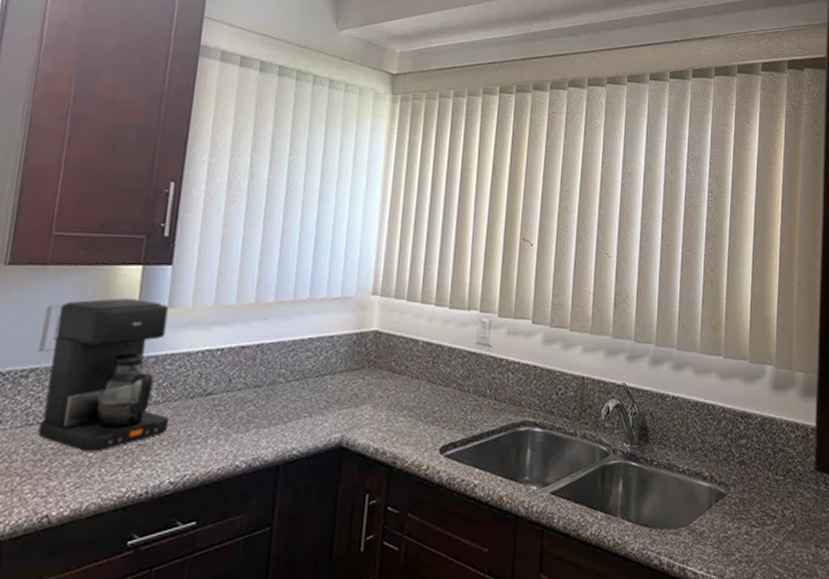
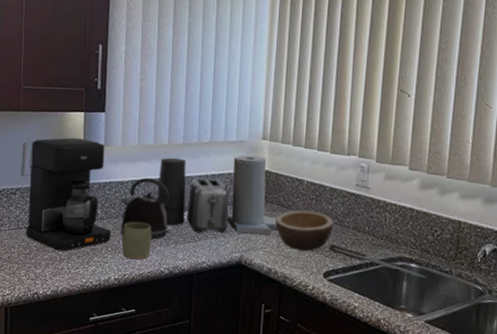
kettle: none [182,345,254,424] -> present [120,177,171,239]
mug: none [182,403,227,454] -> present [121,221,153,260]
canister: none [236,319,278,405] -> present [157,157,187,226]
toaster: none [273,343,330,411] -> present [186,178,229,233]
paper towel: none [326,314,388,407] -> present [227,155,278,235]
bowl: none [385,375,452,423] -> present [275,210,333,251]
kitchen knife: none [446,413,552,443] -> present [329,244,427,279]

